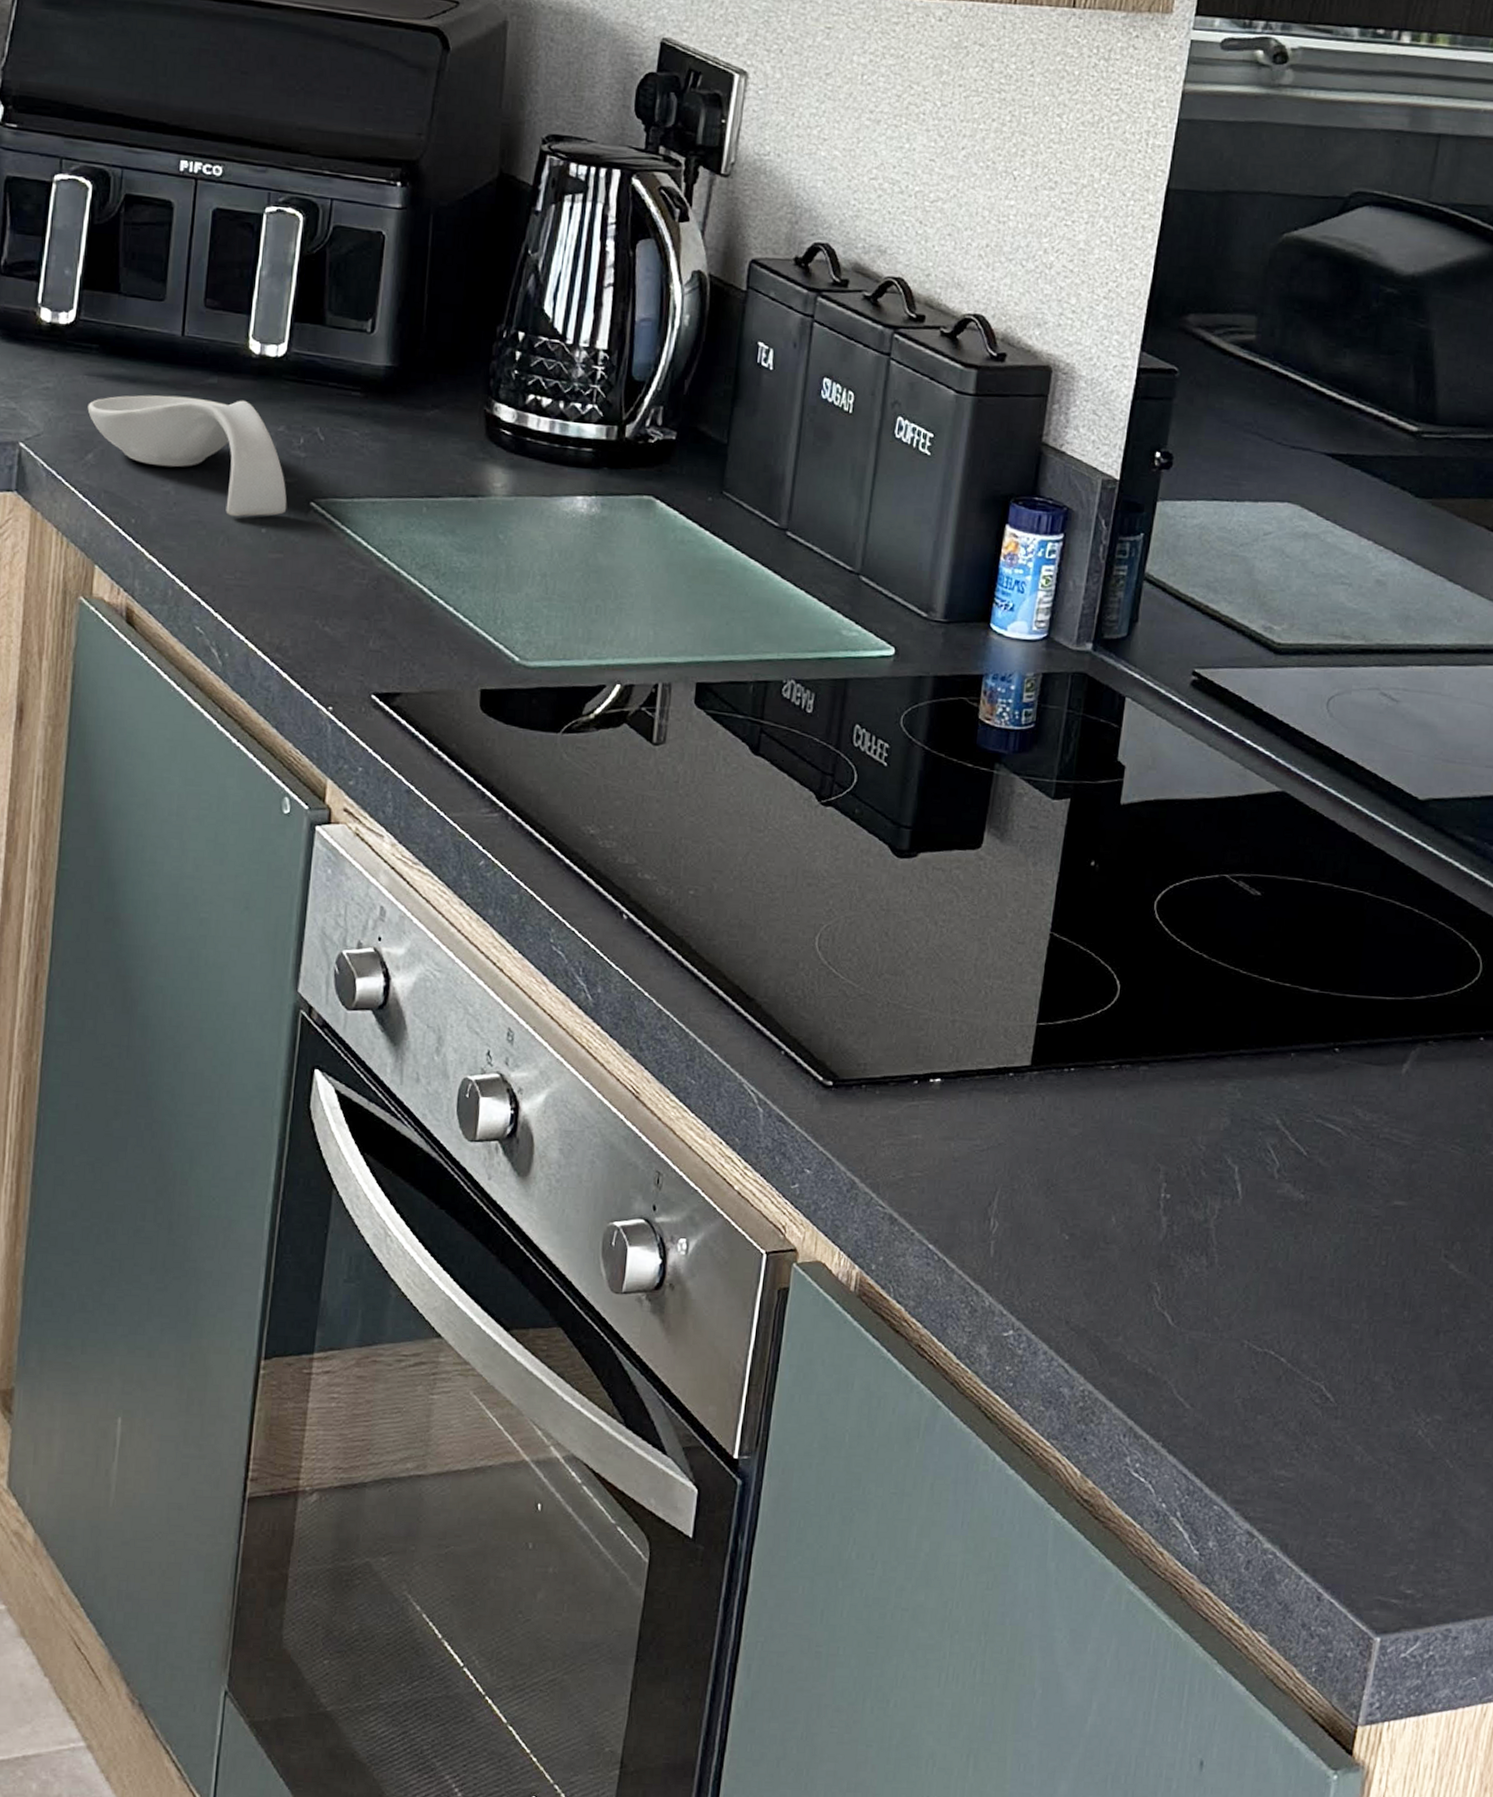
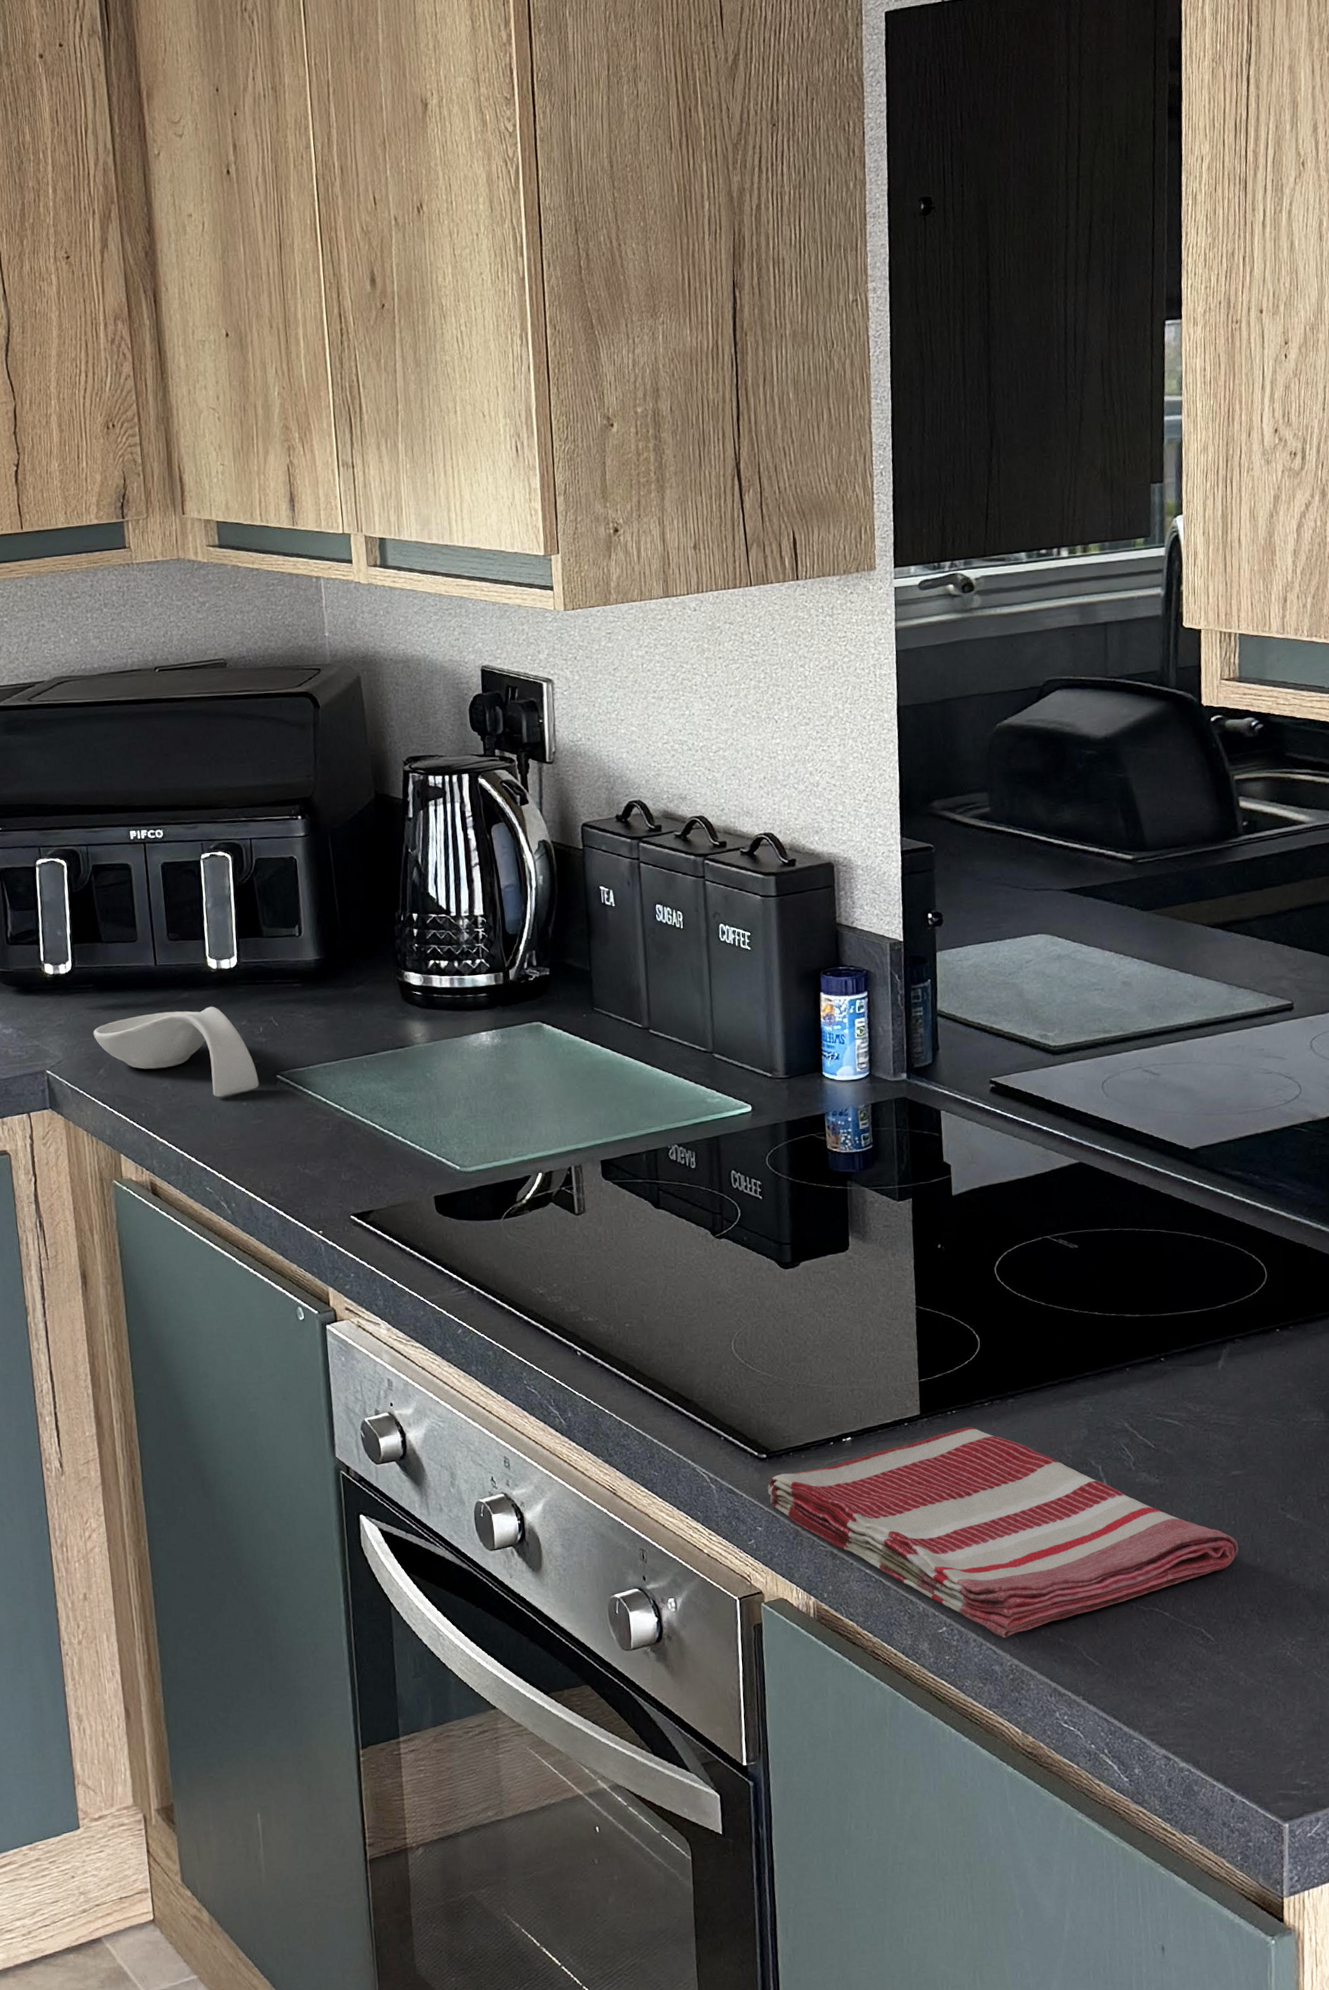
dish towel: none [826,1090,1385,1357] -> present [767,1426,1239,1638]

